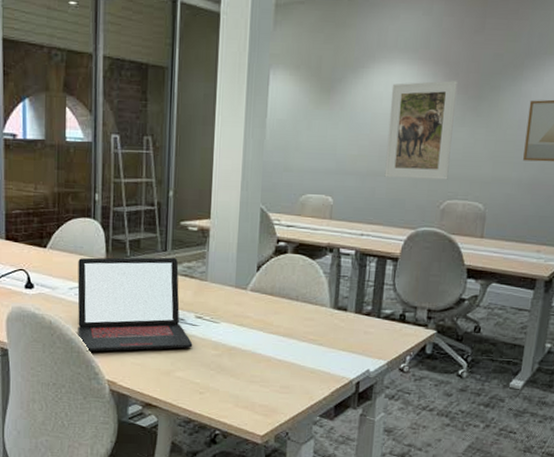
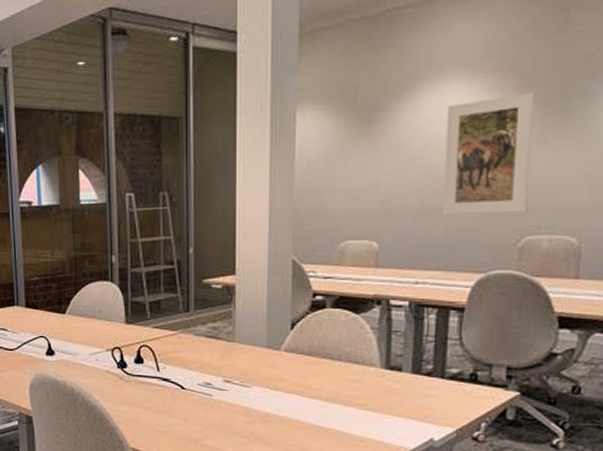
laptop: present [77,257,193,352] -> none [97,318,222,419]

